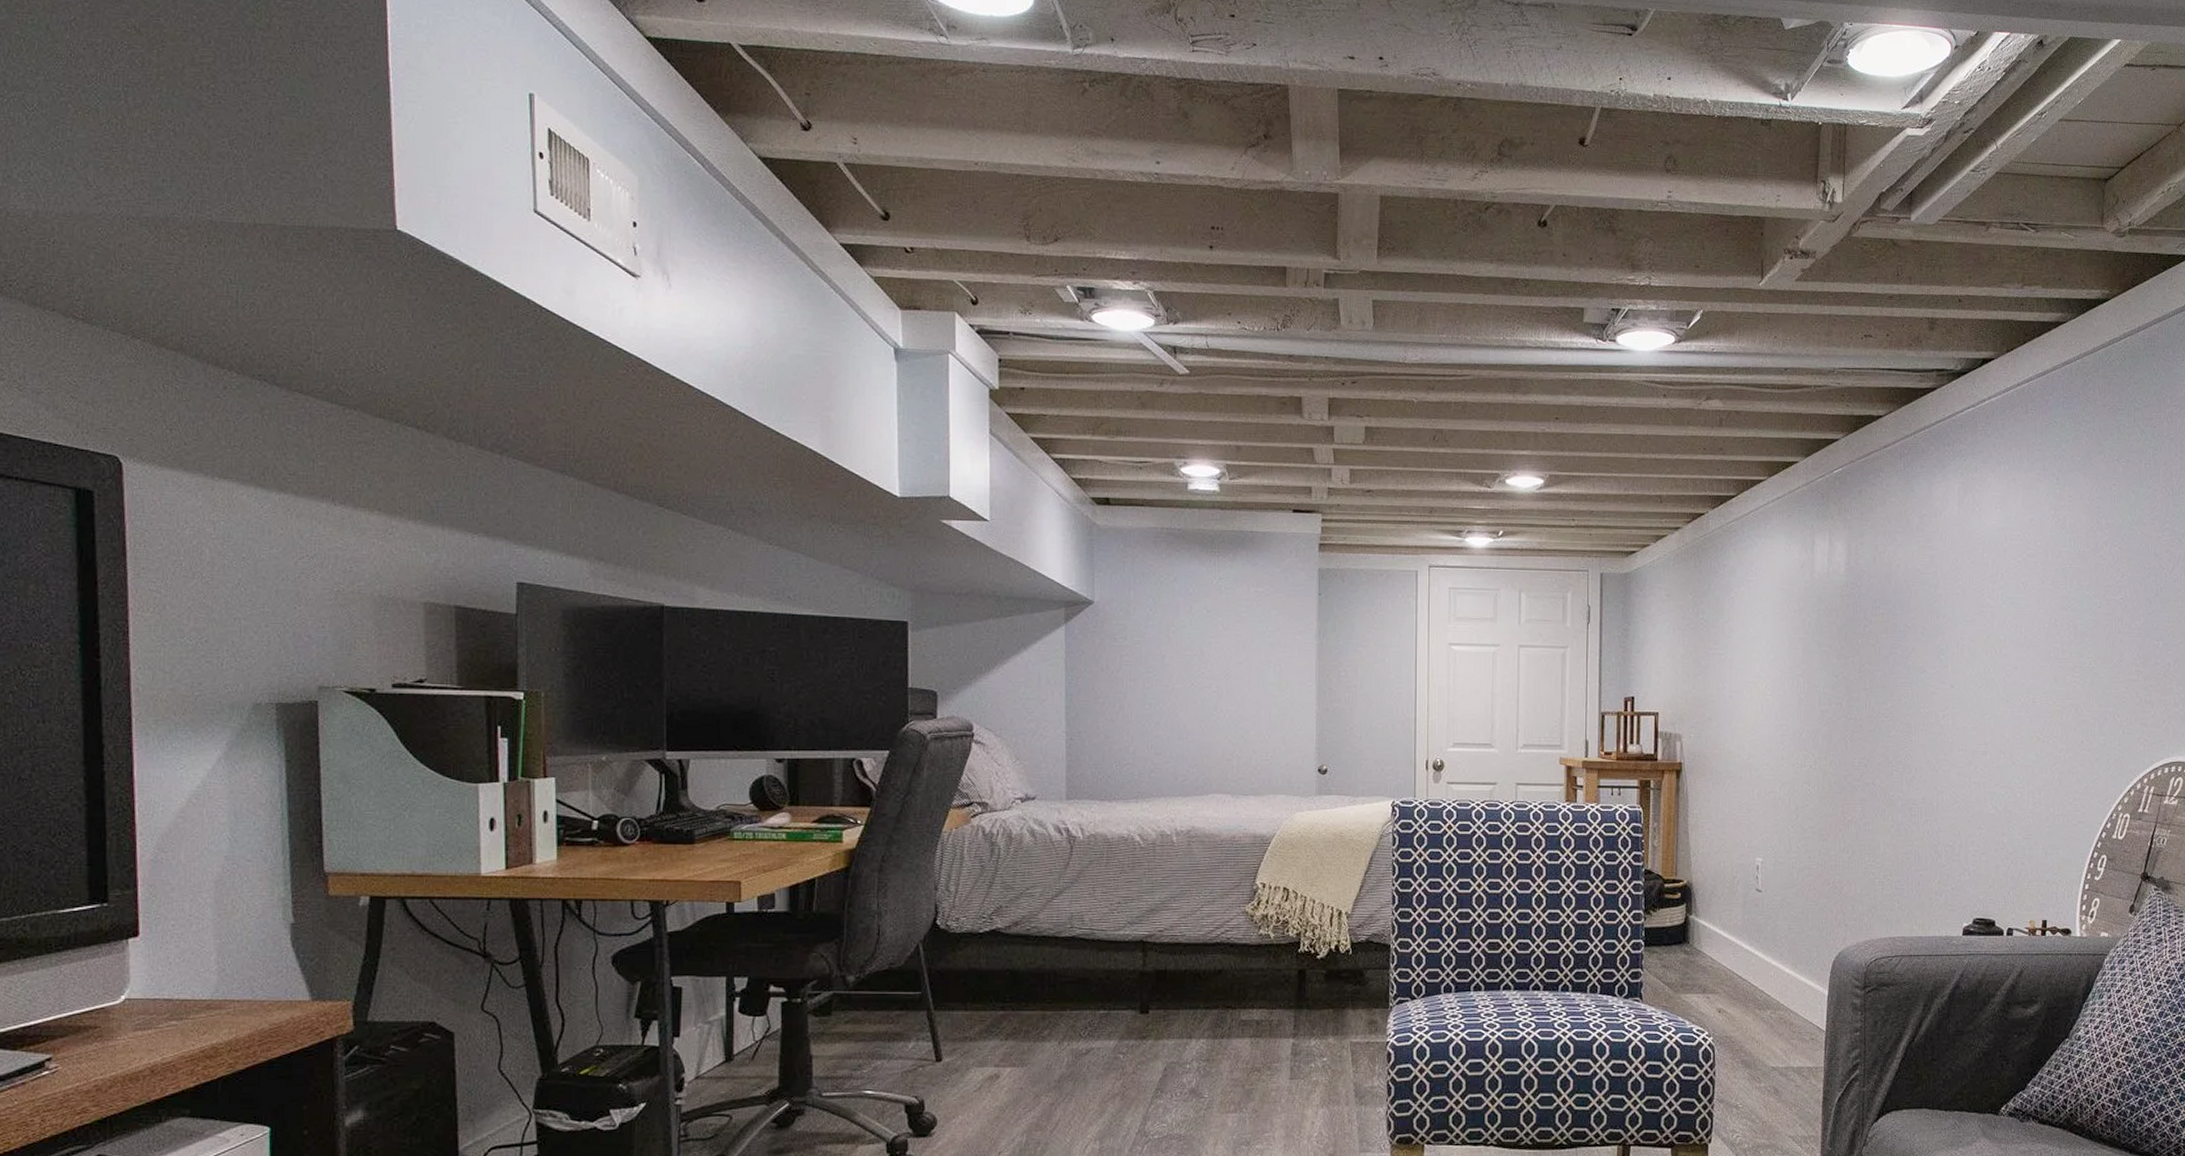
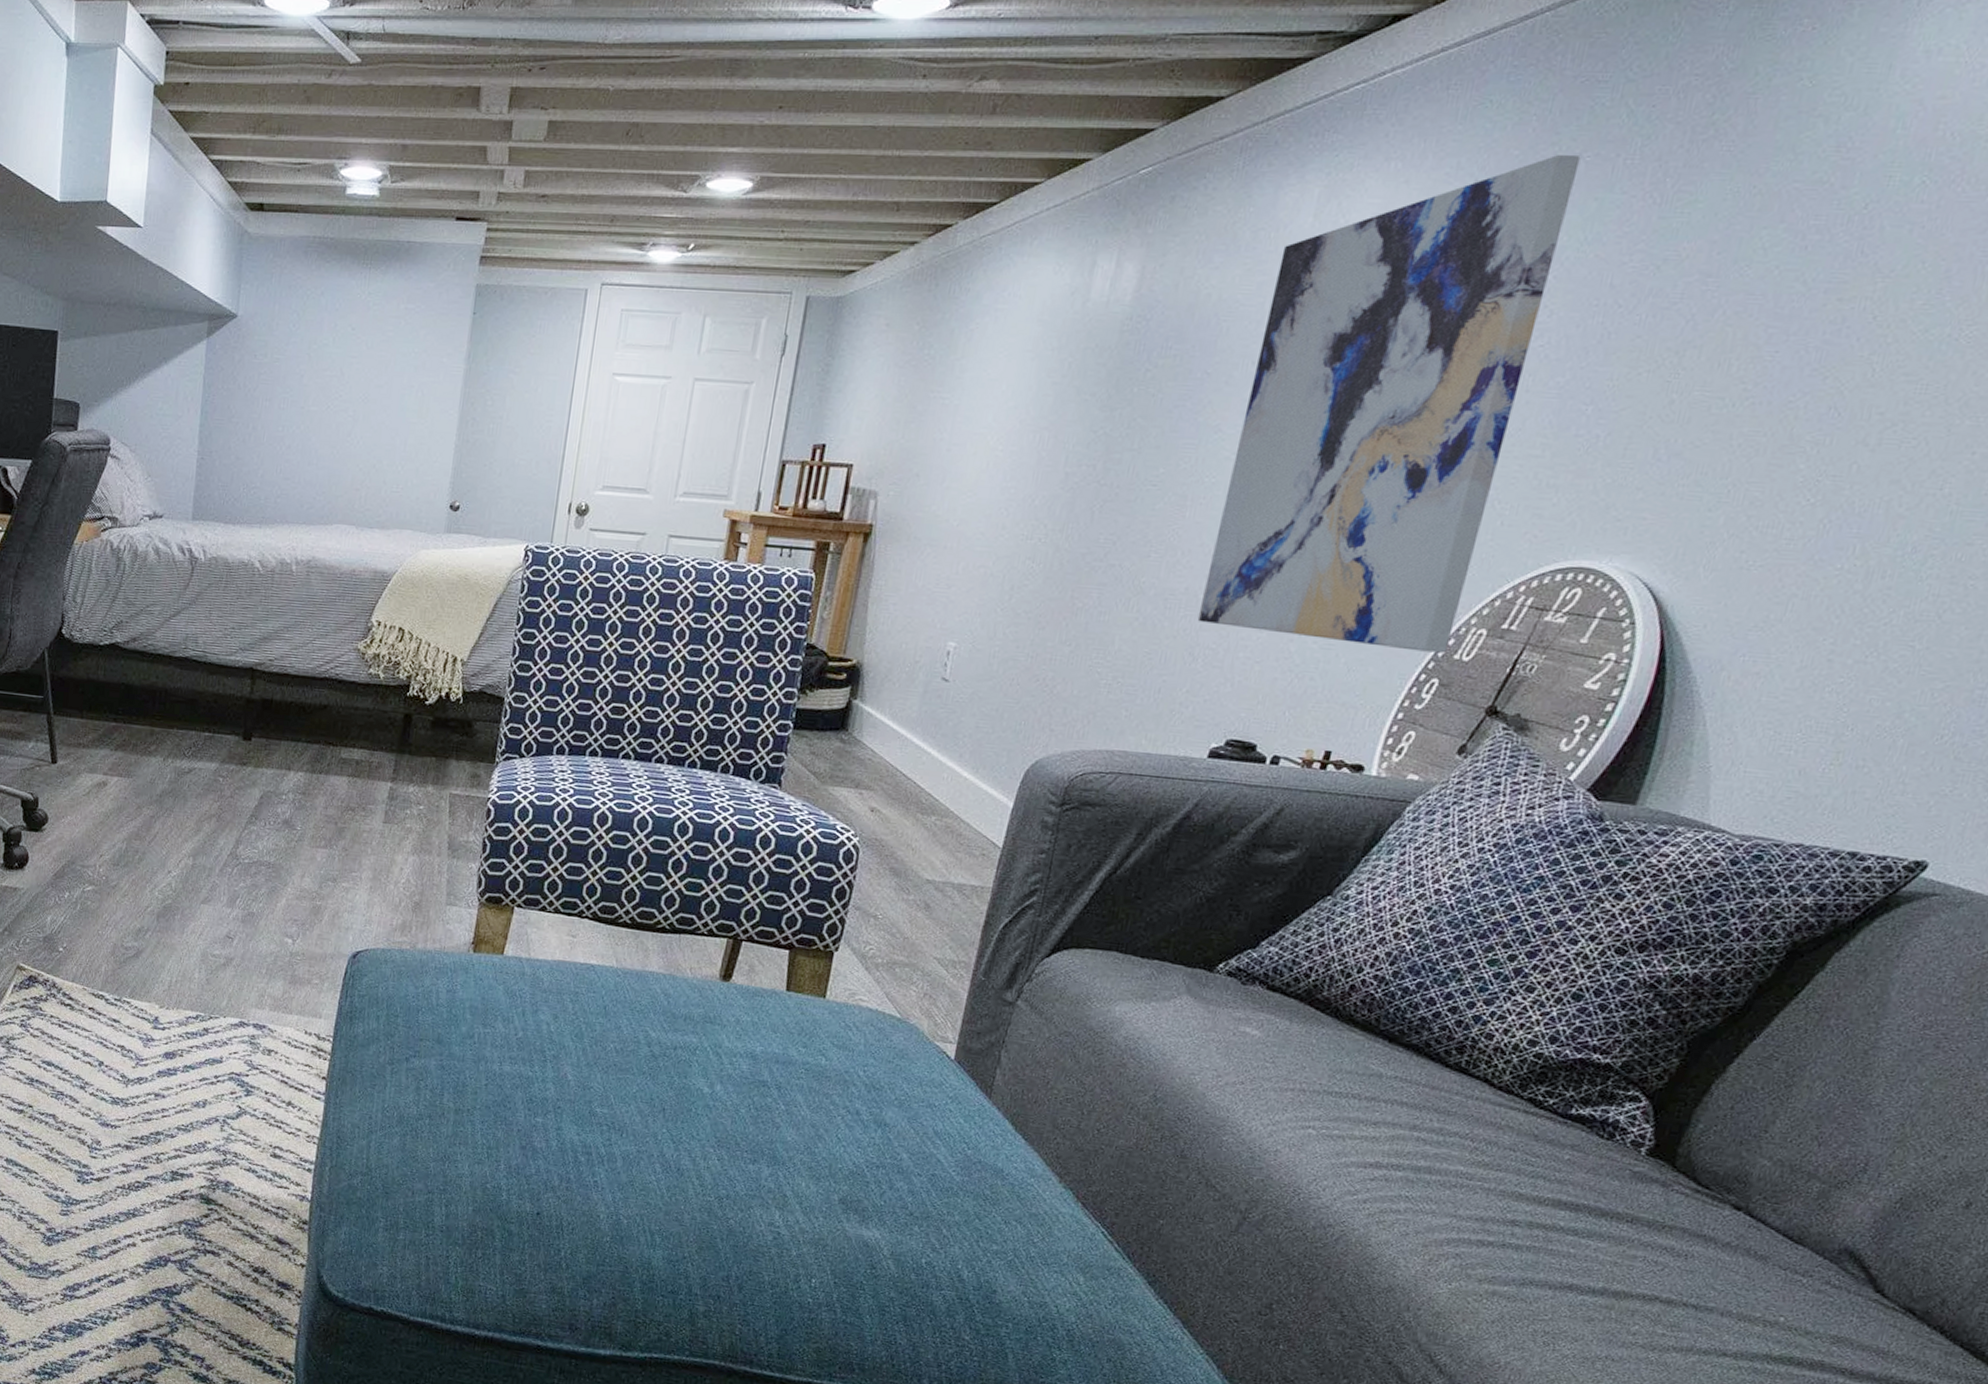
wall art: none [1935,461,2119,835] -> present [1197,155,1581,653]

